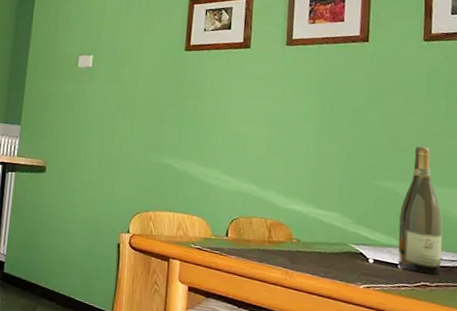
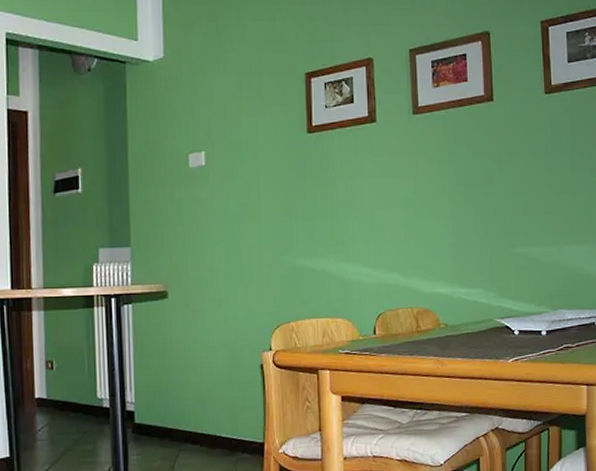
wine bottle: present [397,146,443,275] -> none [537,206,579,336]

